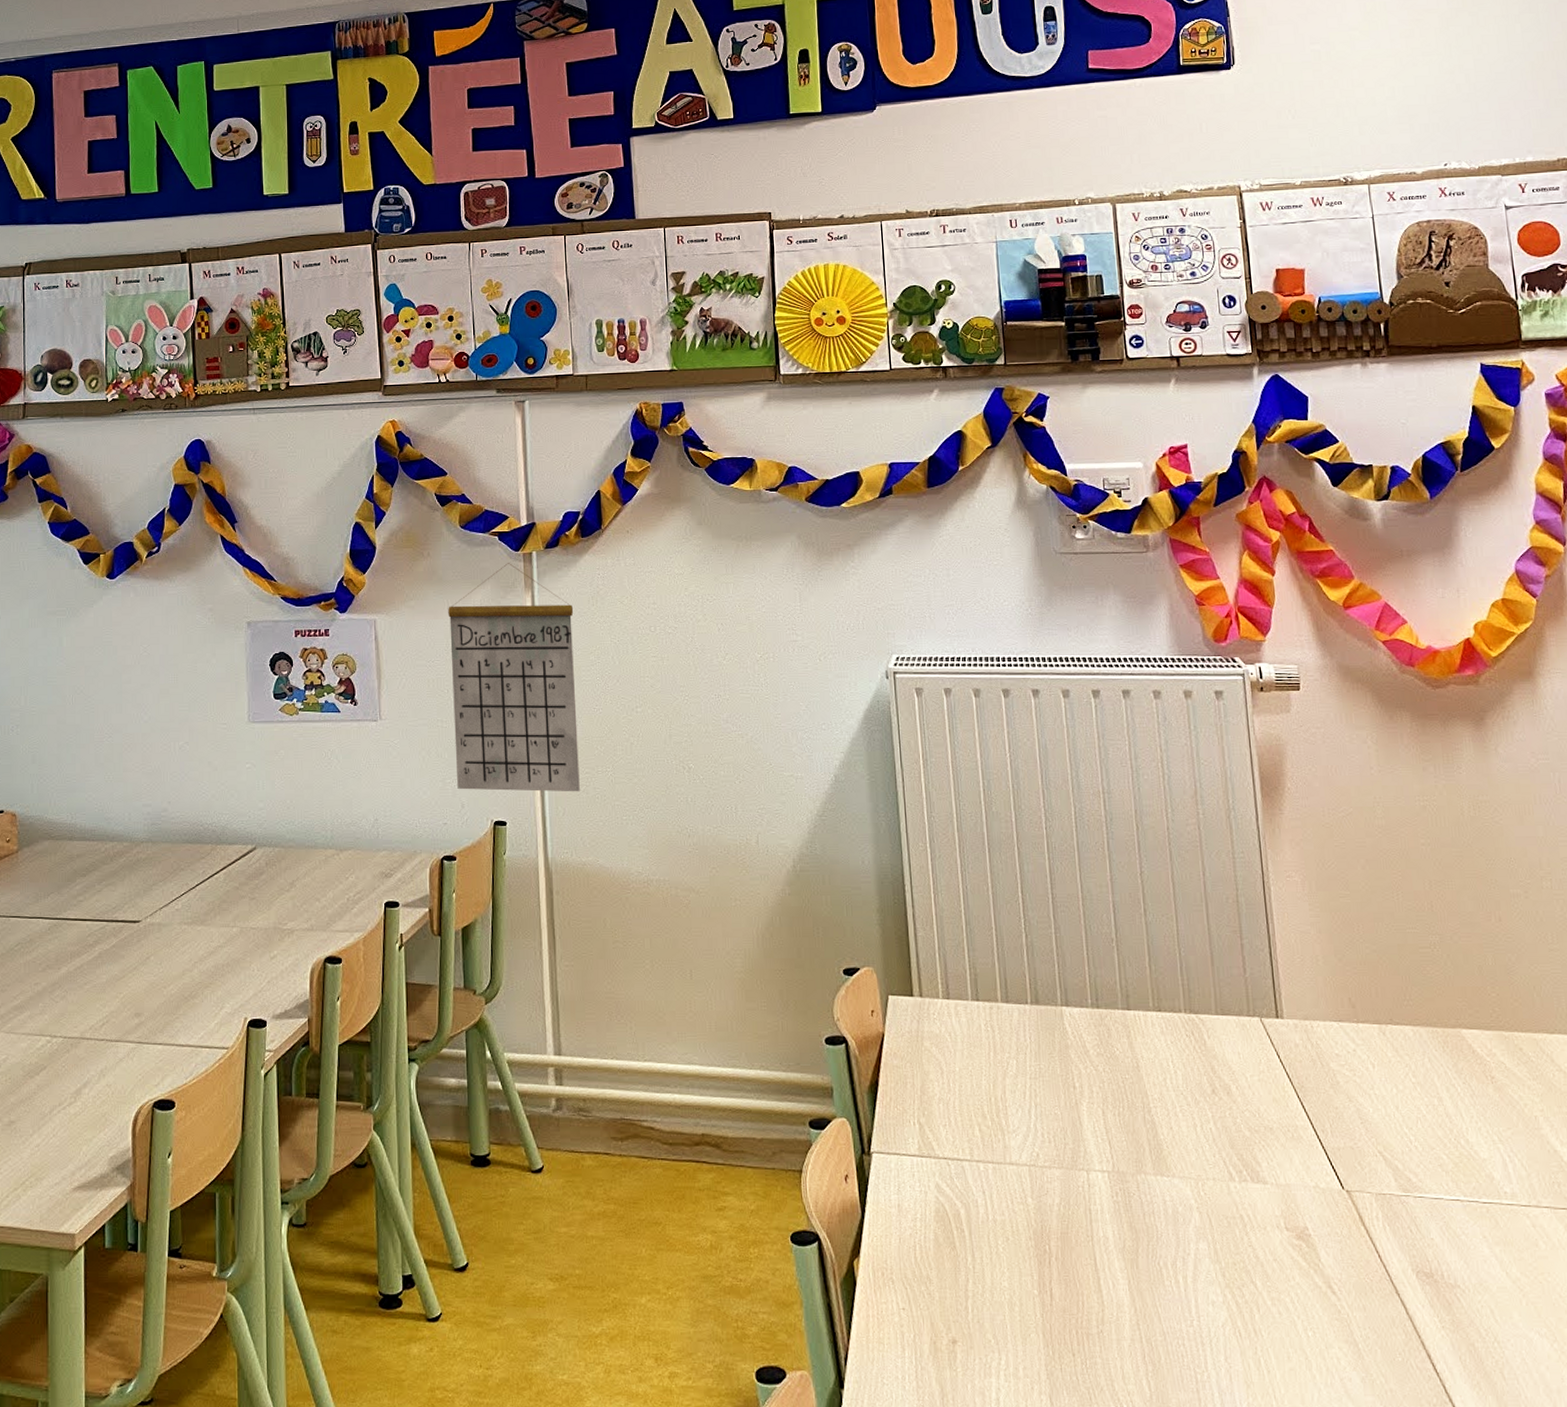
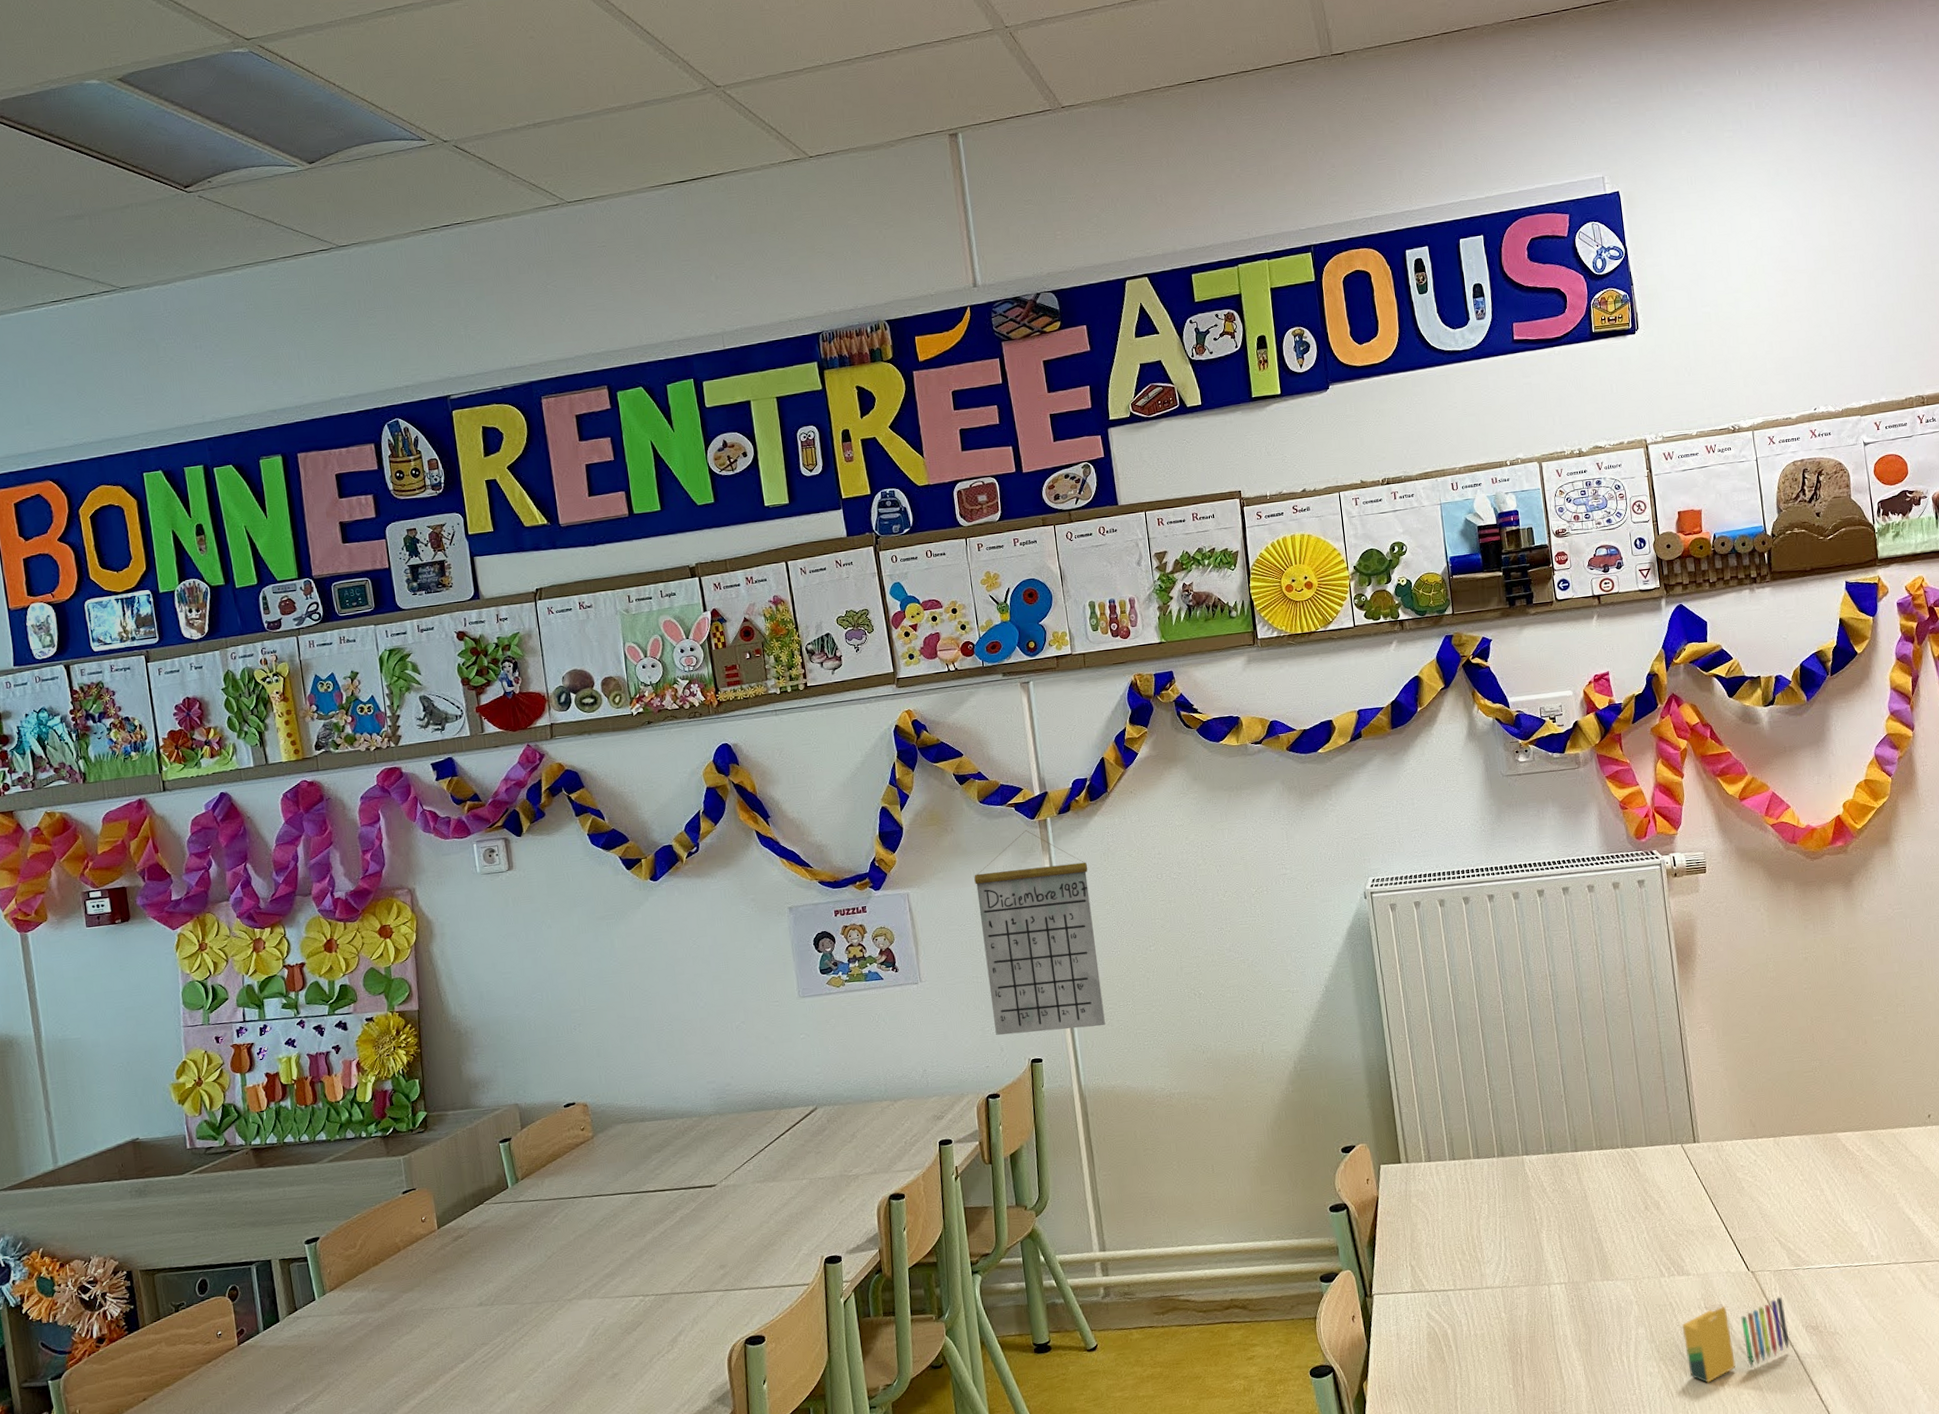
crayon: none [1255,1228,1395,1326] -> present [1682,1297,1790,1383]

